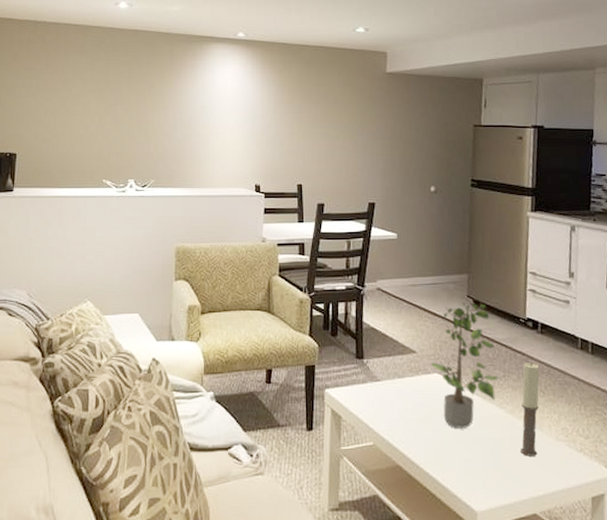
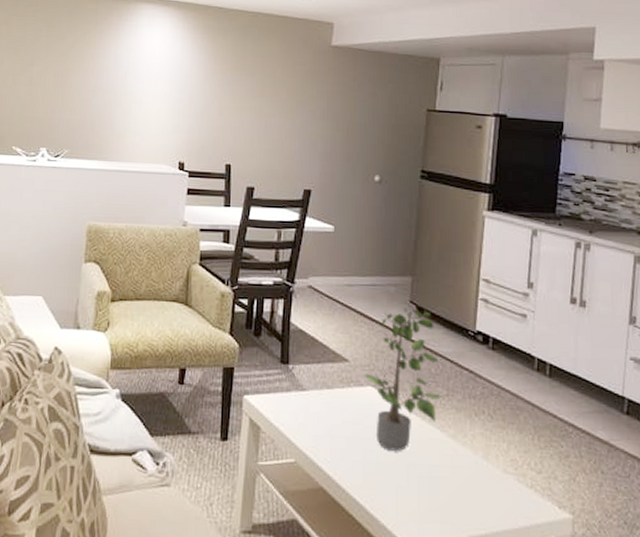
candle: present [521,363,540,456] -> none [462,382,489,489]

